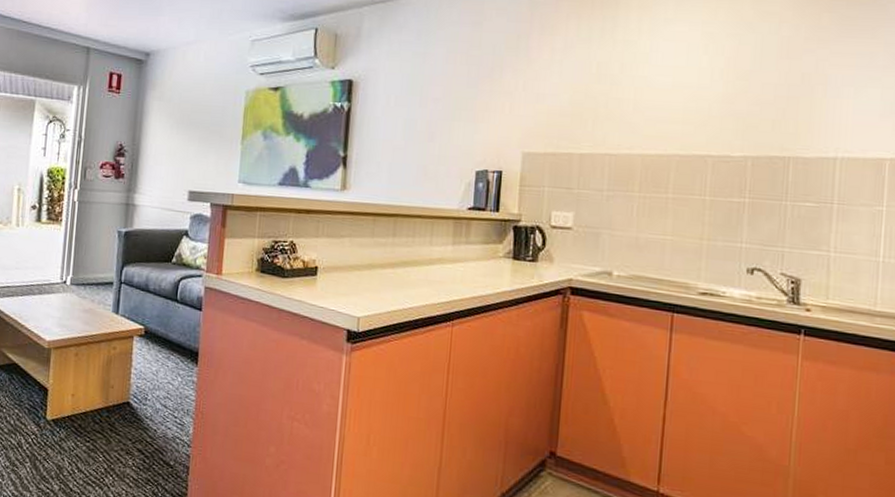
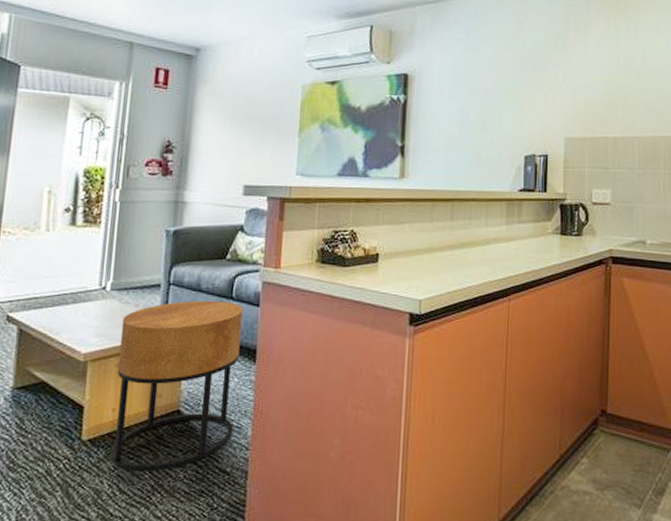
side table: none [69,300,187,456] -> present [109,300,243,472]

